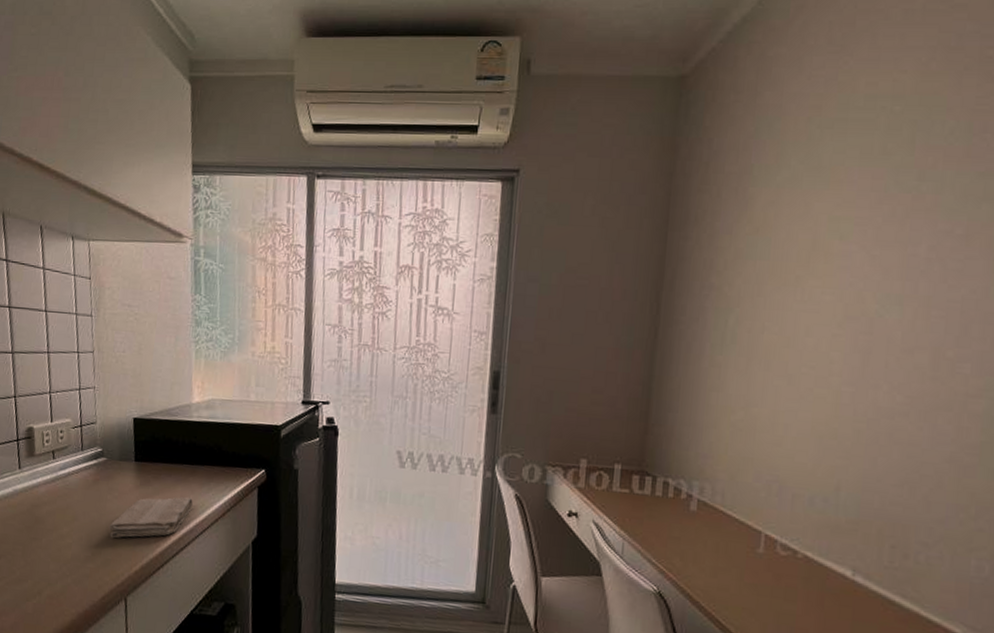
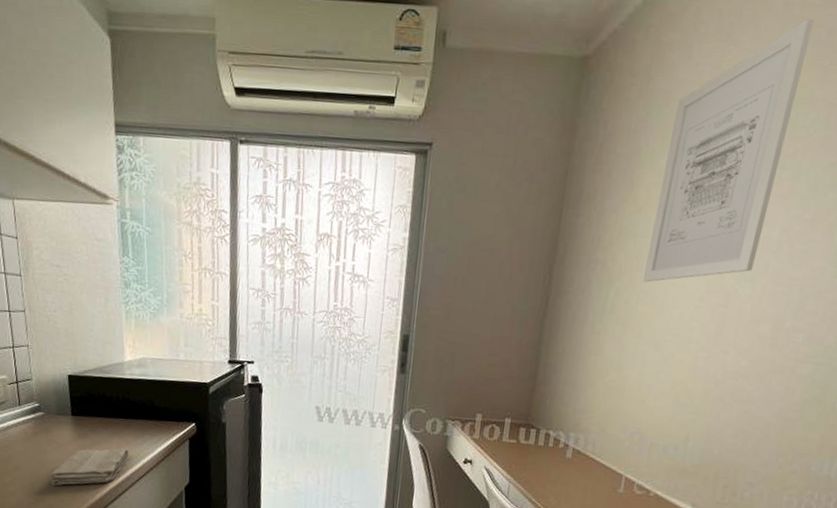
wall art: none [766,24,940,309] -> present [642,18,815,283]

